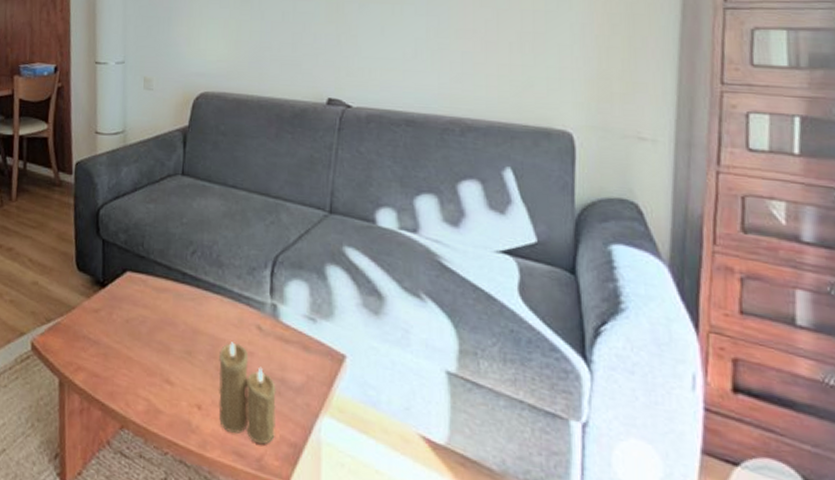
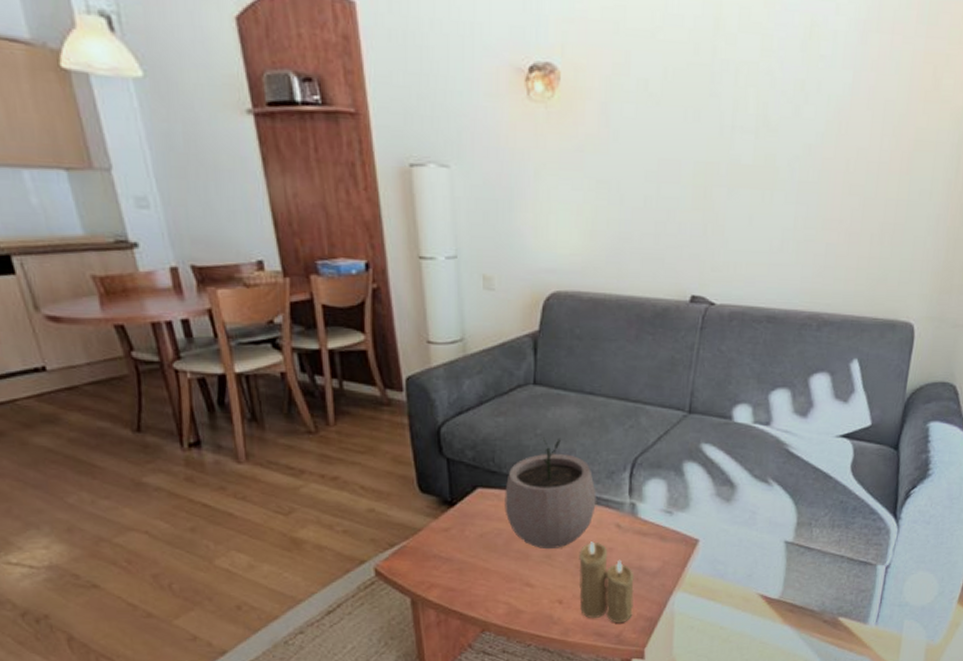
plant pot: none [150,226,238,345] -> present [505,437,596,550]

